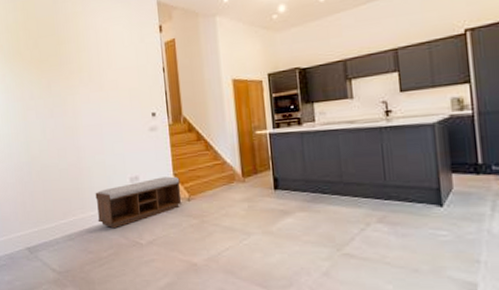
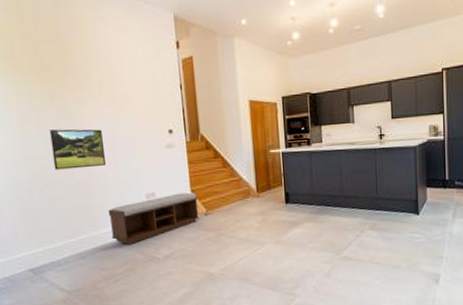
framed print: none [46,114,94,154] -> present [49,129,107,170]

